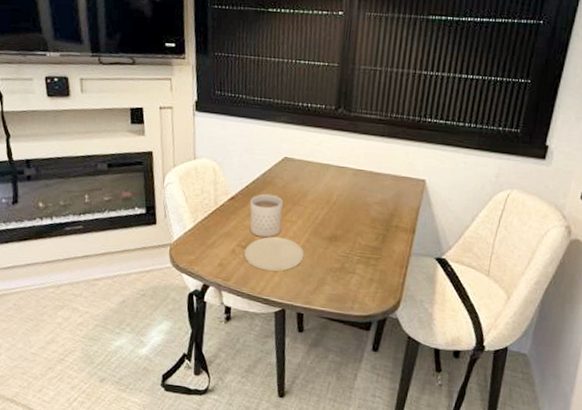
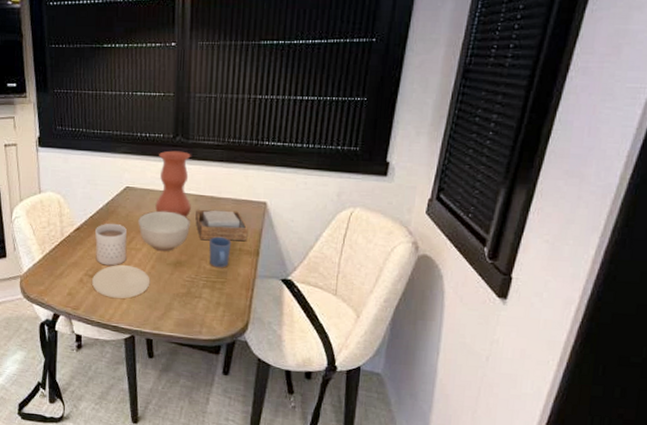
bowl: none [295,183,348,226] -> present [138,210,190,252]
vase: none [313,122,353,191] -> present [155,150,191,217]
napkin holder: none [353,183,406,219] -> present [195,209,248,242]
mug: none [364,212,388,245] -> present [209,236,232,268]

